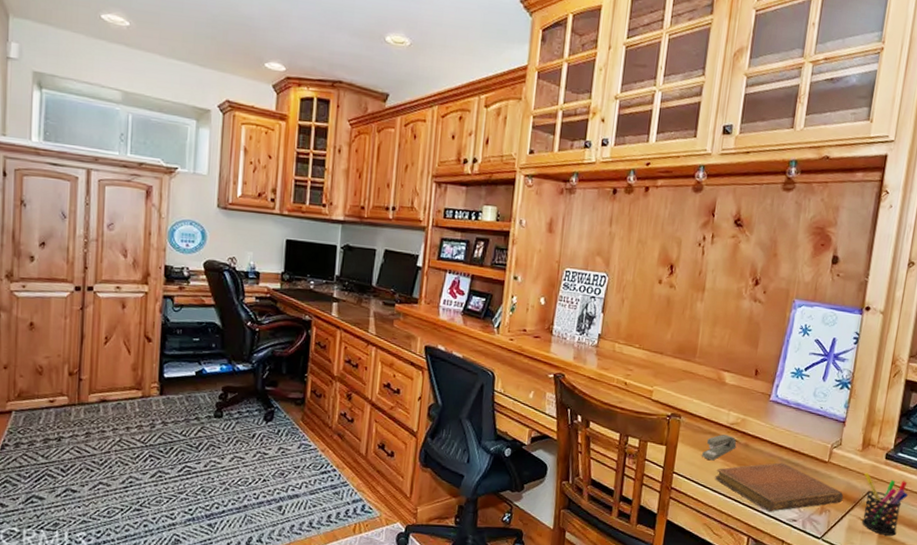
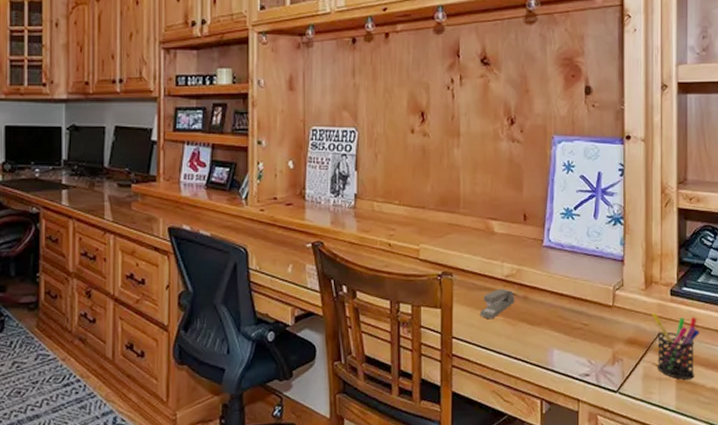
notebook: present [715,462,844,512] -> none [497,313,634,369]

